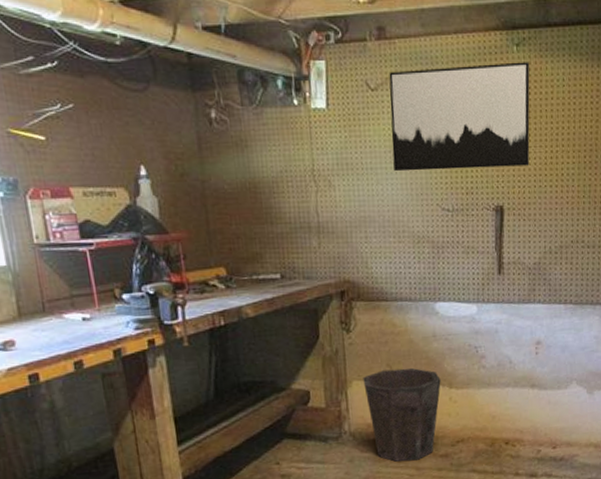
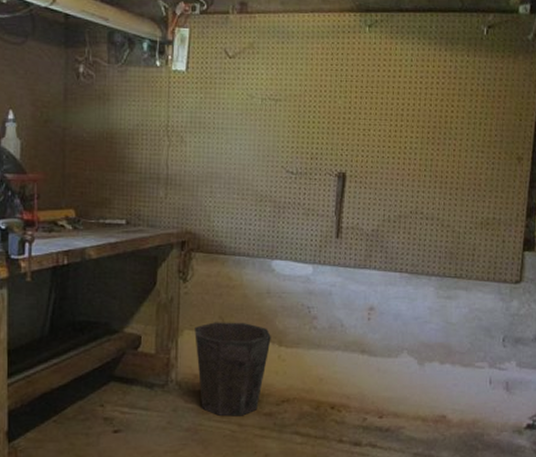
wall art: present [389,62,530,172] -> none [244,41,381,137]

